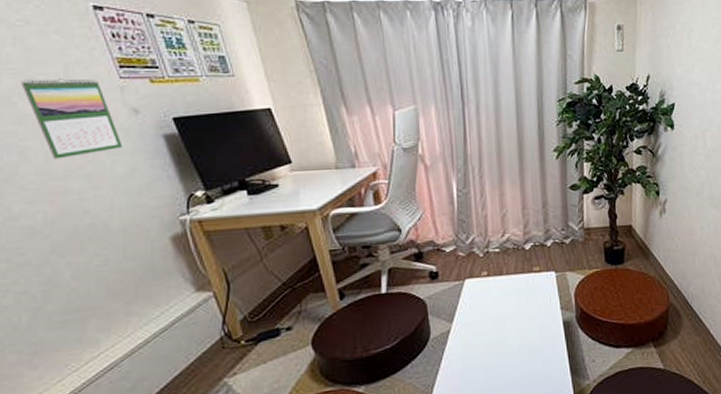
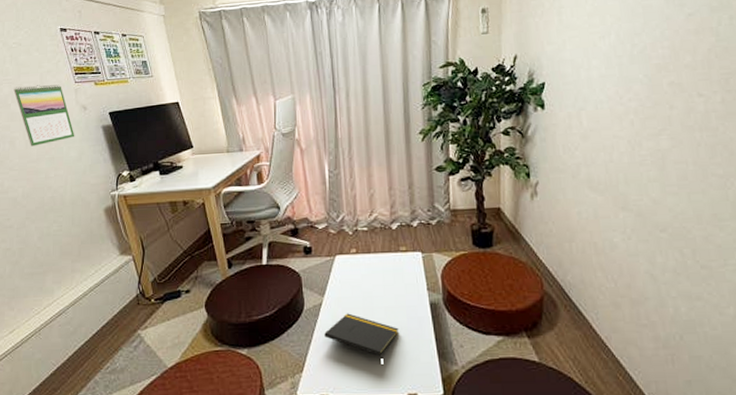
notepad: none [453,338,533,381] -> present [324,313,399,359]

